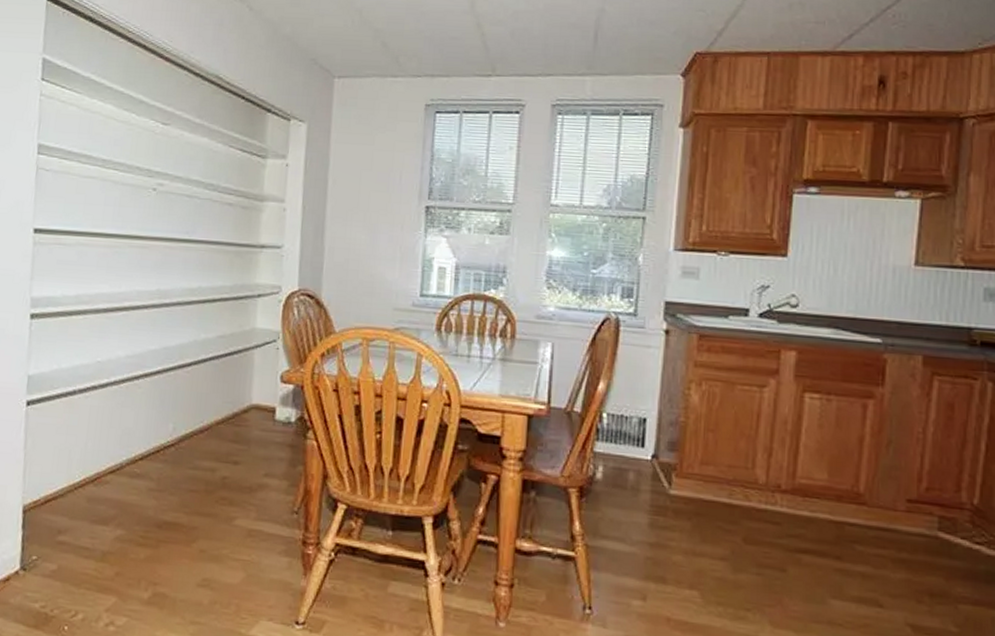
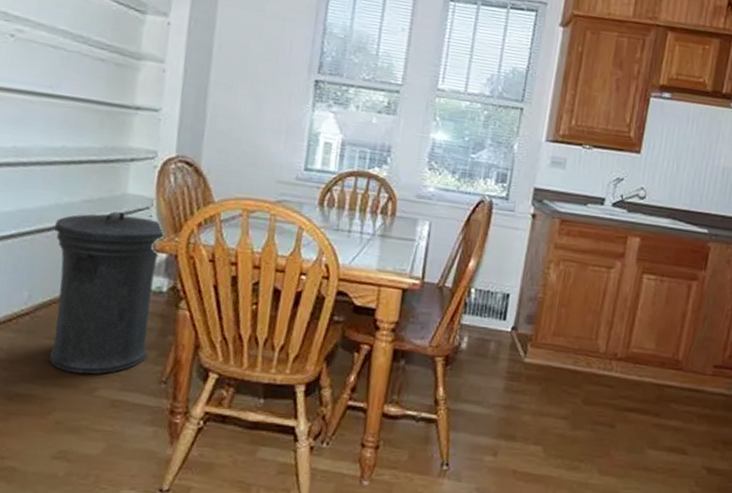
trash can: none [192,345,291,504] -> present [49,211,165,375]

